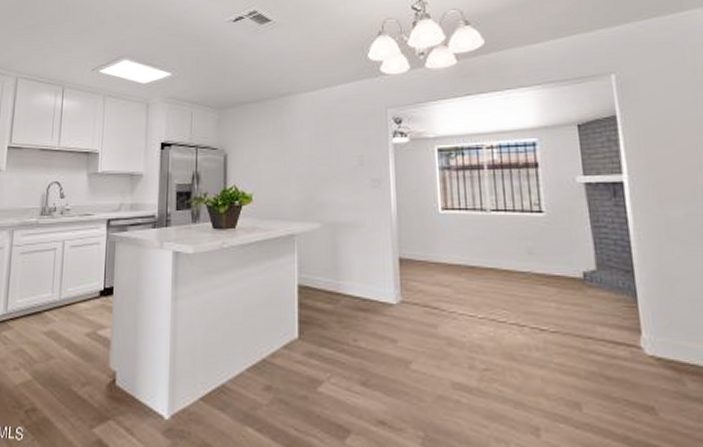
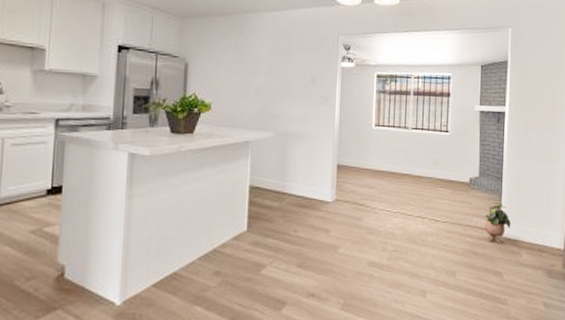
potted plant: none [615,306,660,365] -> present [484,203,511,243]

